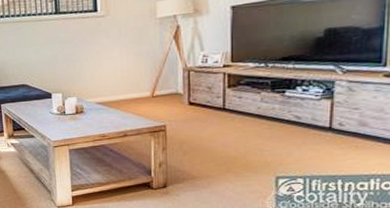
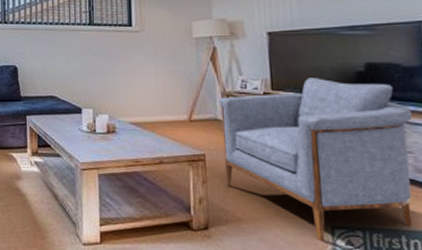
armchair: none [180,47,364,191] -> present [218,78,412,243]

